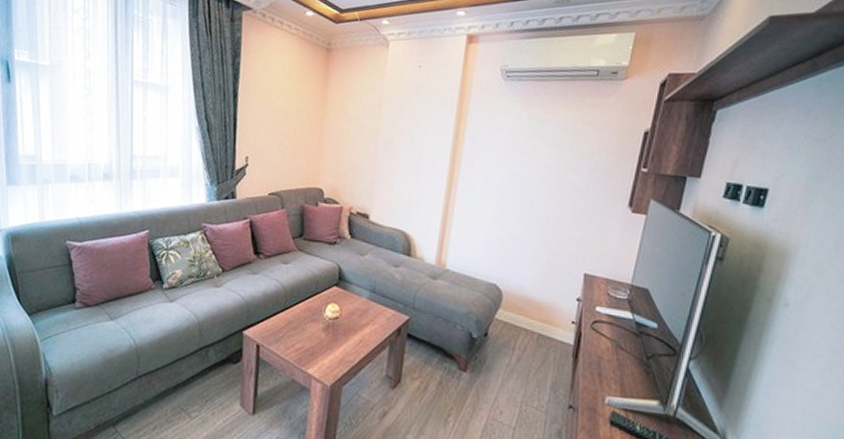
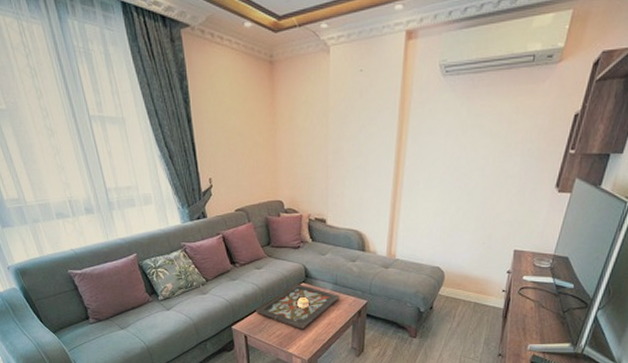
decorative tray: none [275,286,377,345] -> present [256,284,340,330]

